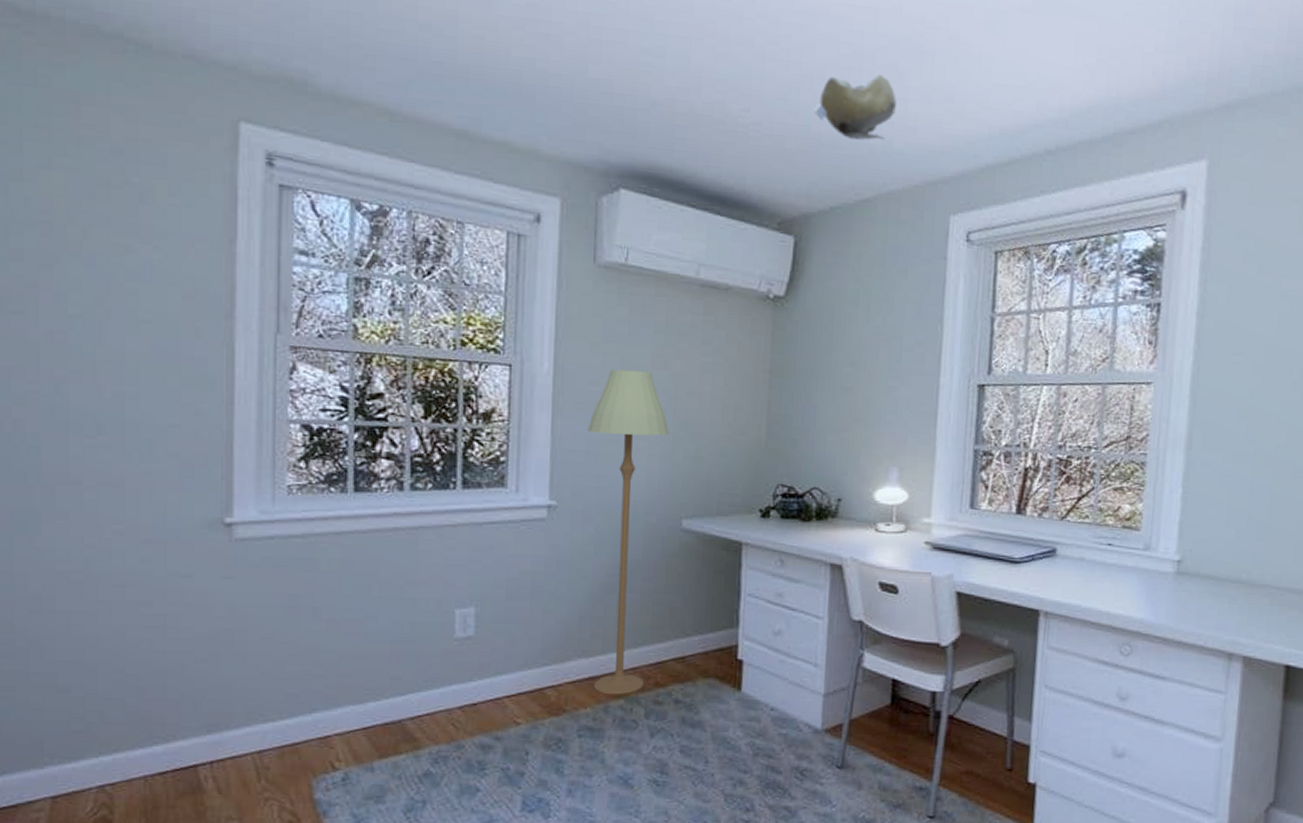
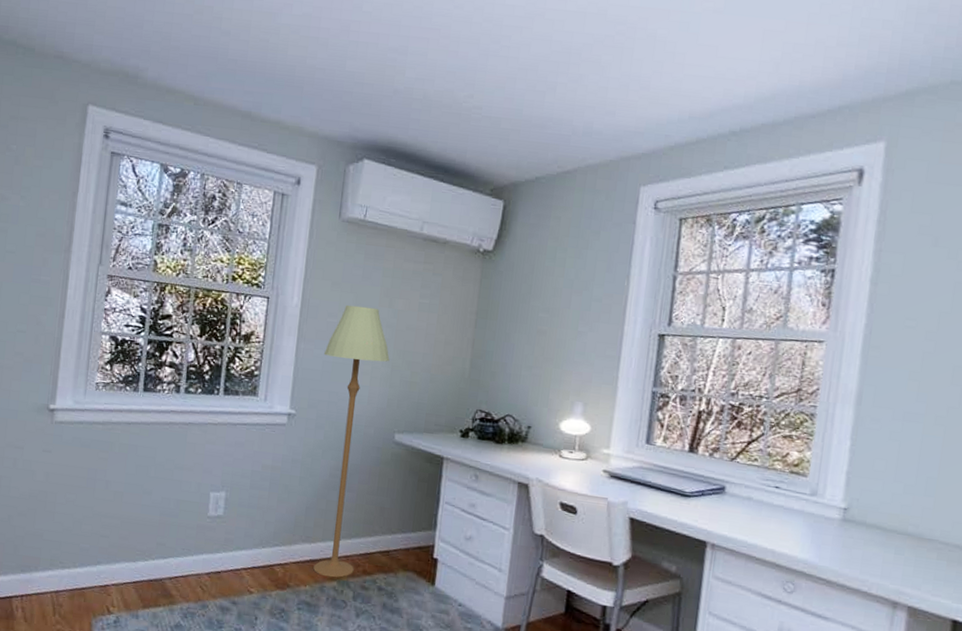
ceiling light: present [814,73,897,141] -> none [527,66,598,122]

